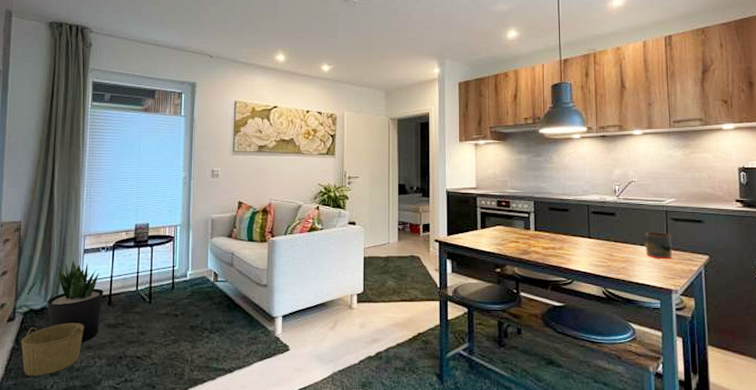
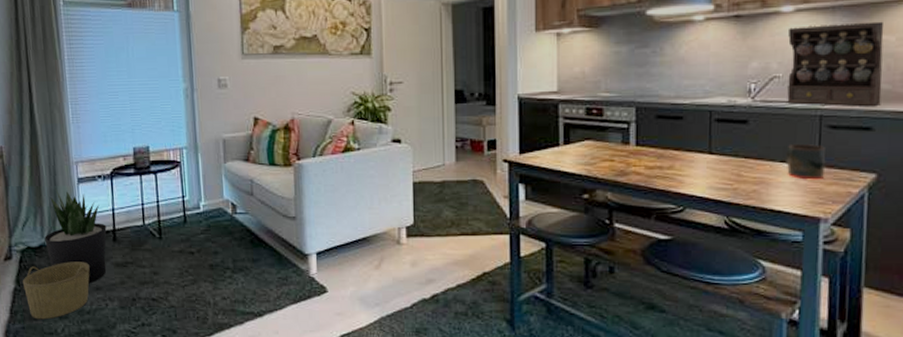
spice rack: none [639,144,707,205] -> present [787,21,884,107]

